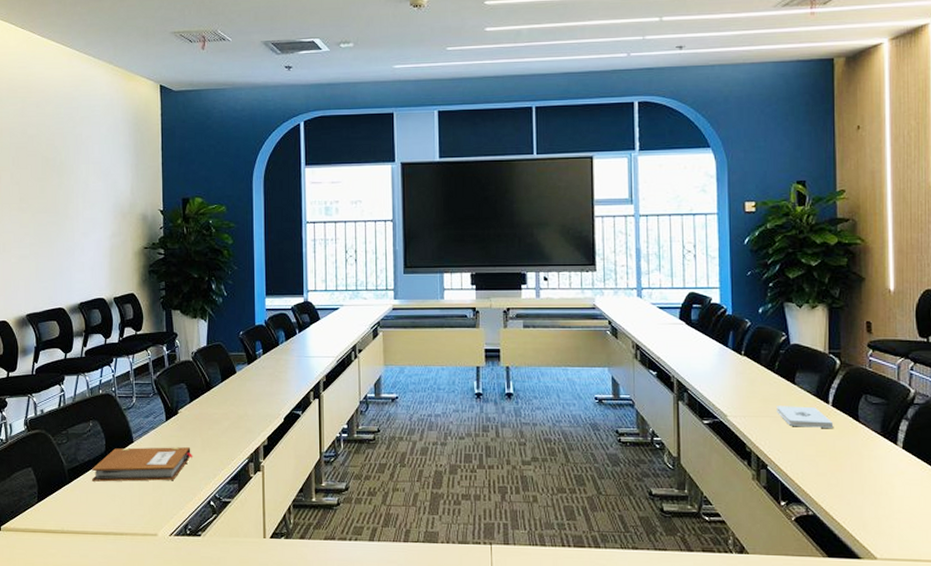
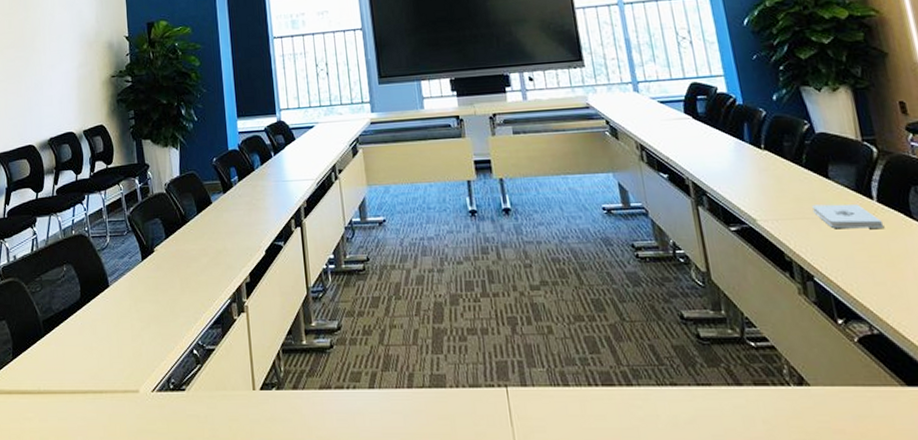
notebook: present [92,447,193,482] -> none [67,289,173,333]

